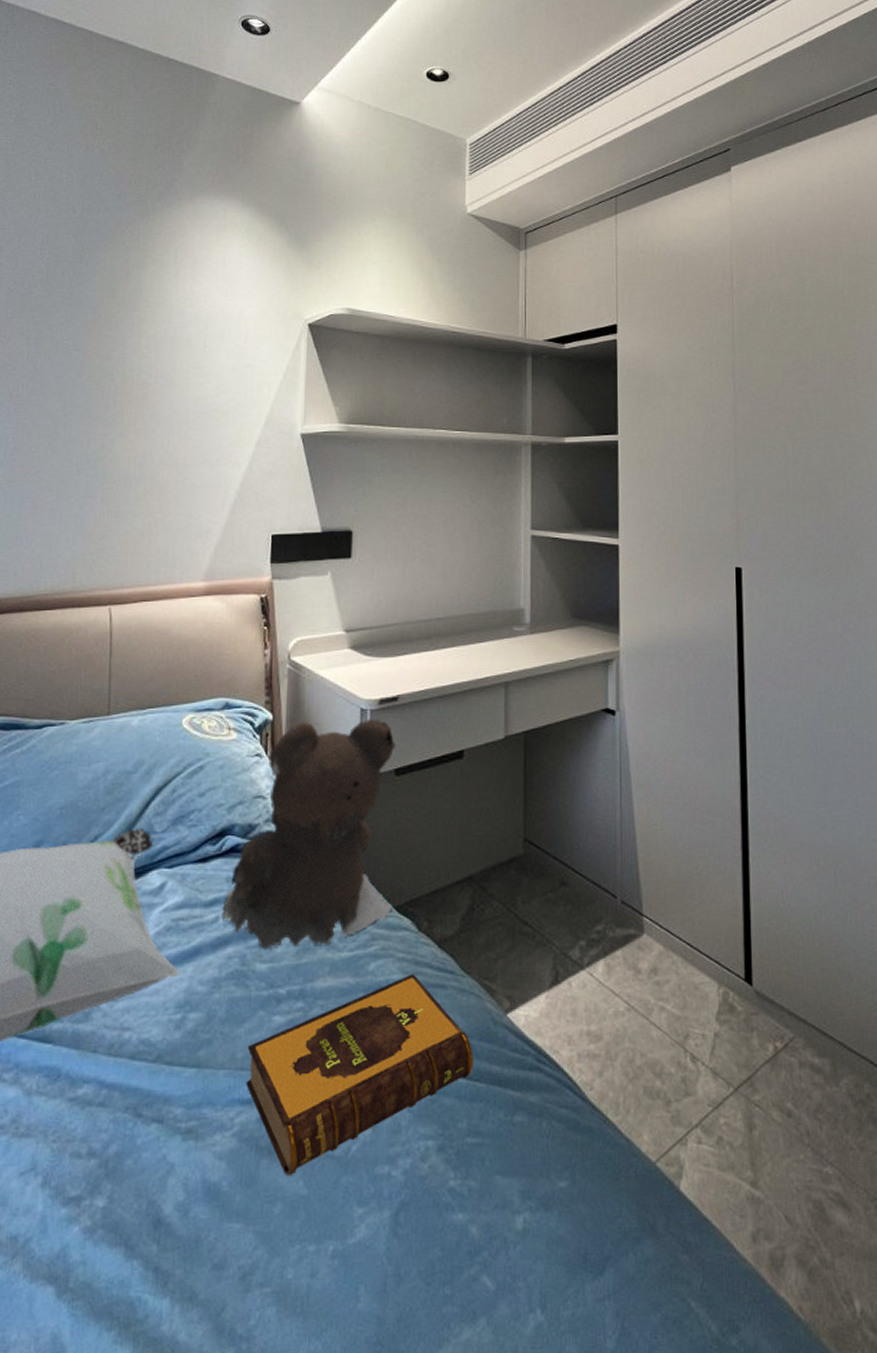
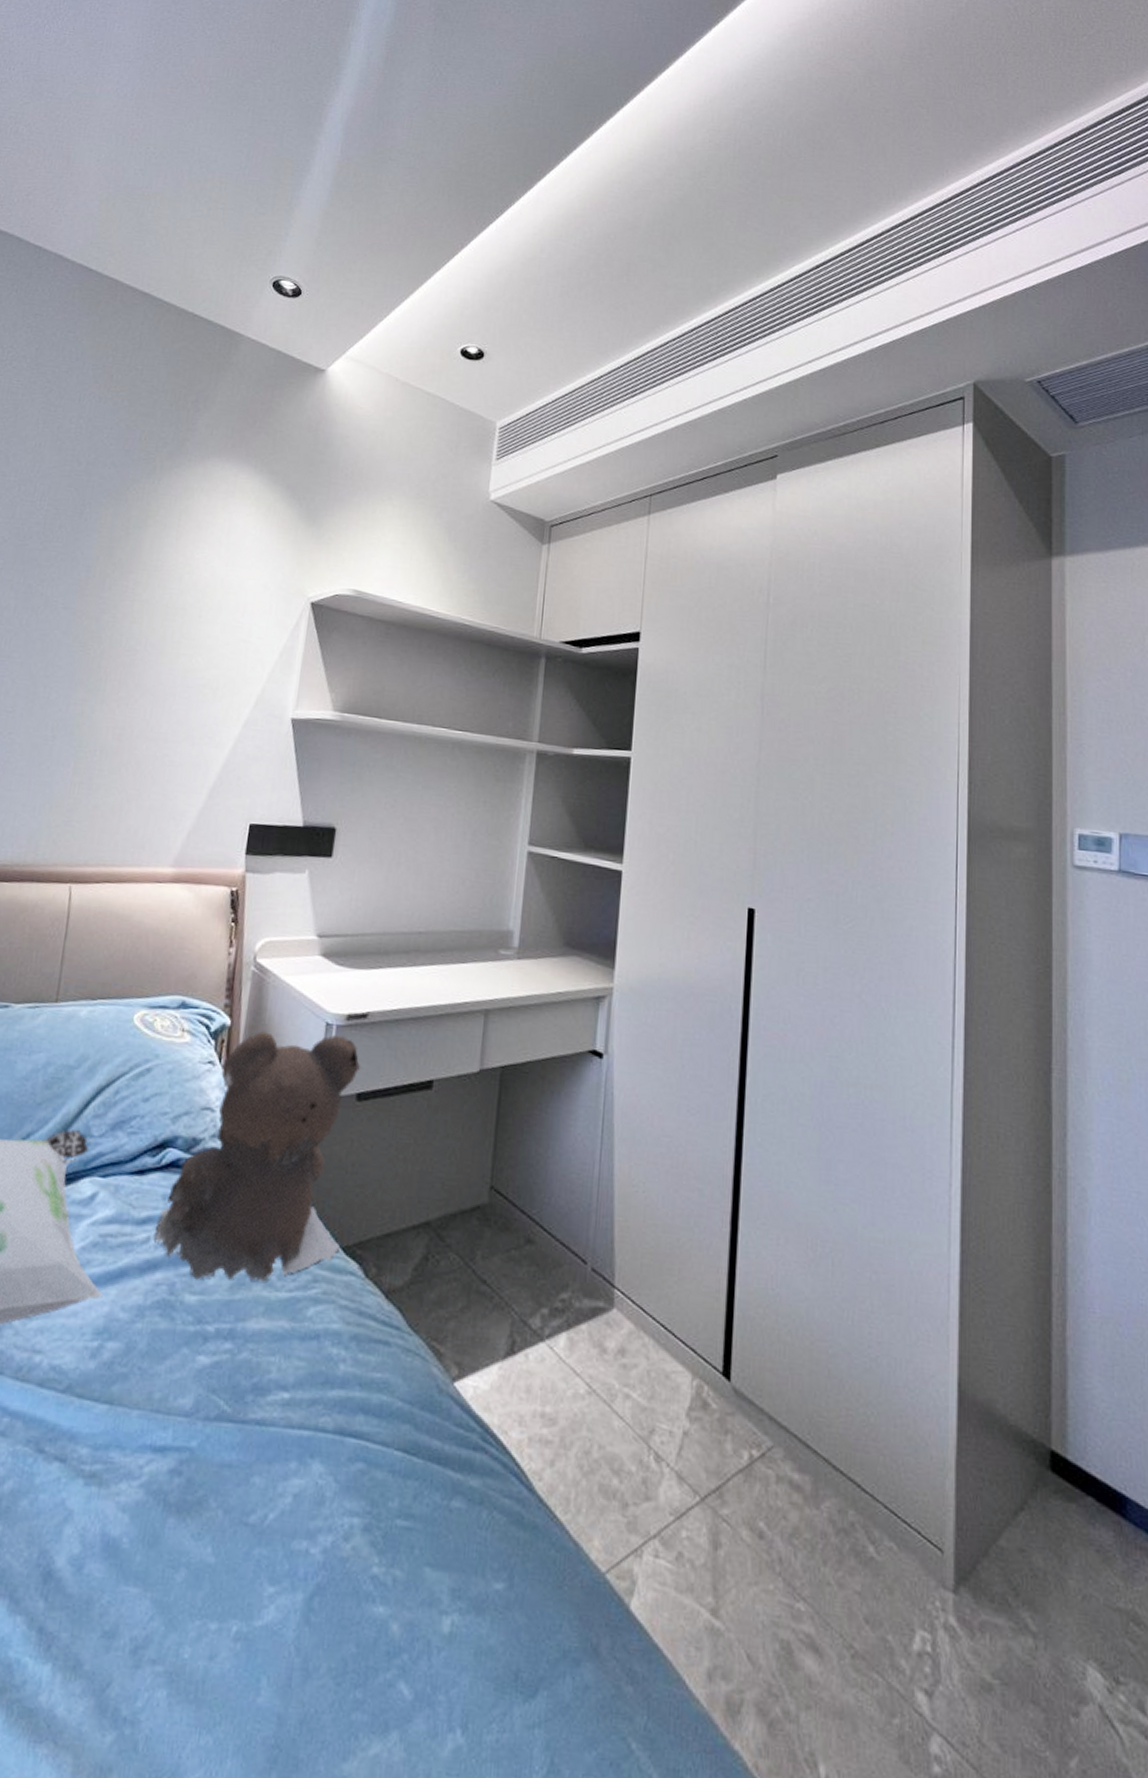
hardback book: present [246,973,474,1175] -> none [160,1324,413,1539]

